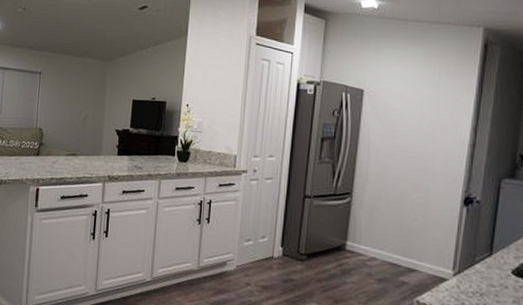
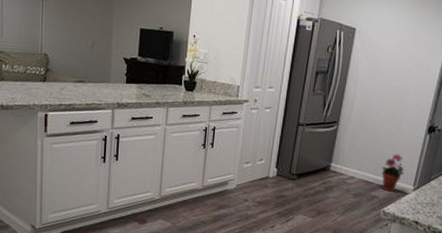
potted plant: none [410,230,439,277] -> present [381,154,404,192]

